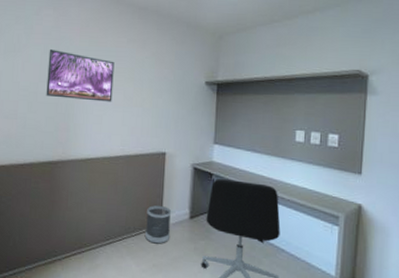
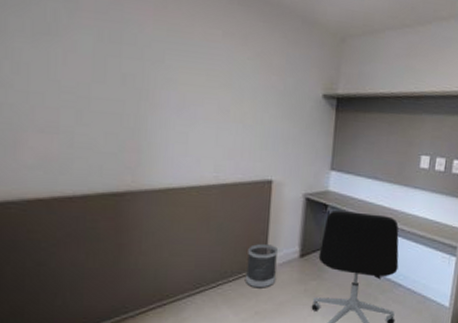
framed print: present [46,49,115,102] -> none [104,36,205,115]

